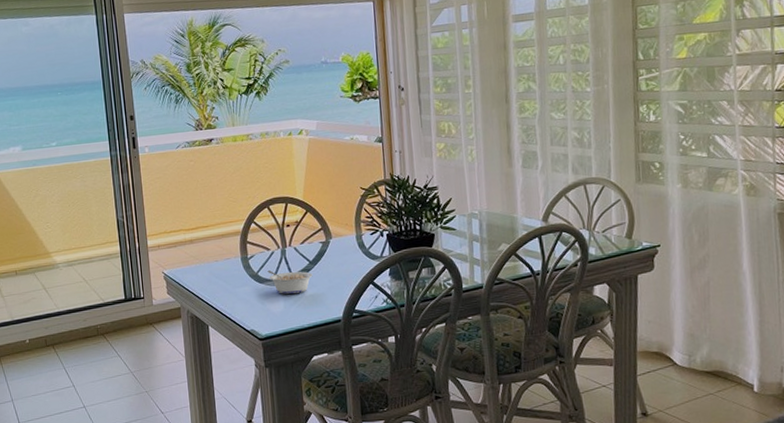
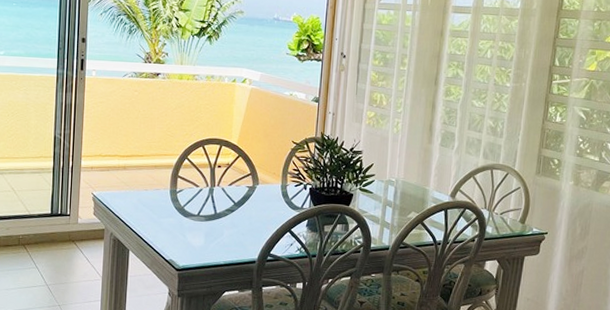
legume: present [267,270,313,294] -> none [193,206,236,231]

